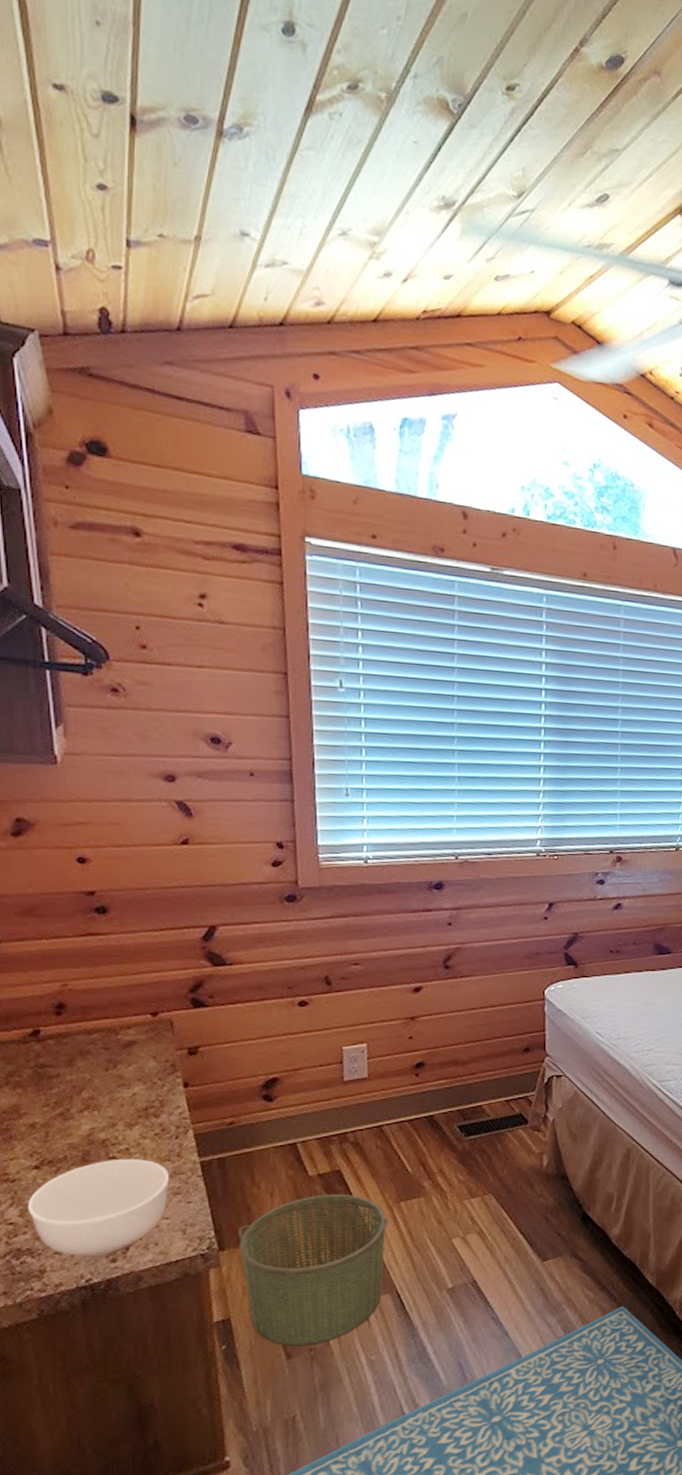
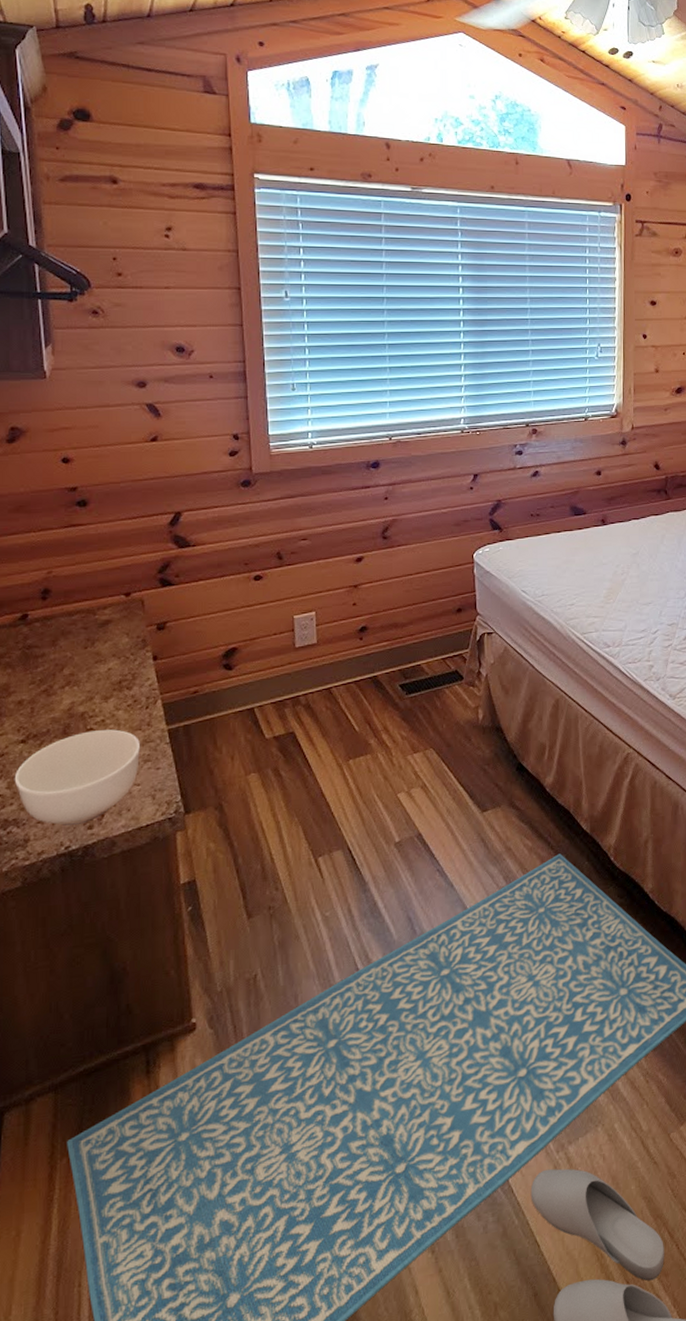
basket: present [238,1193,389,1347] -> none [202,754,339,906]

